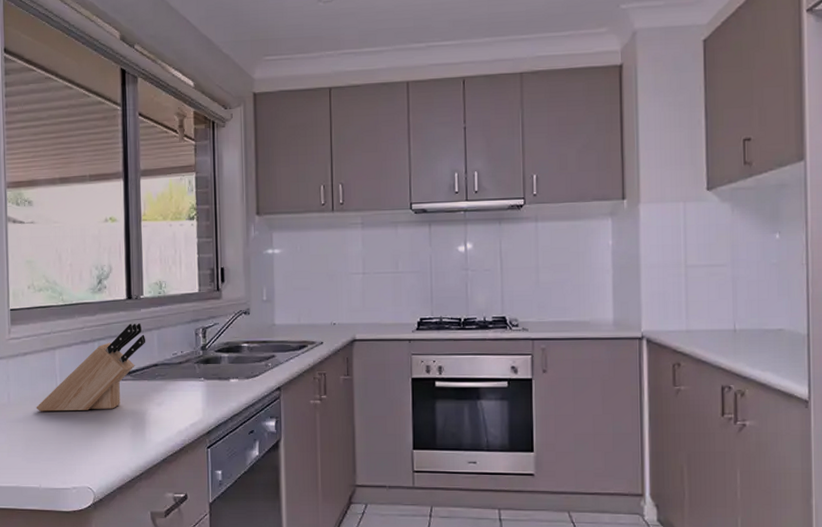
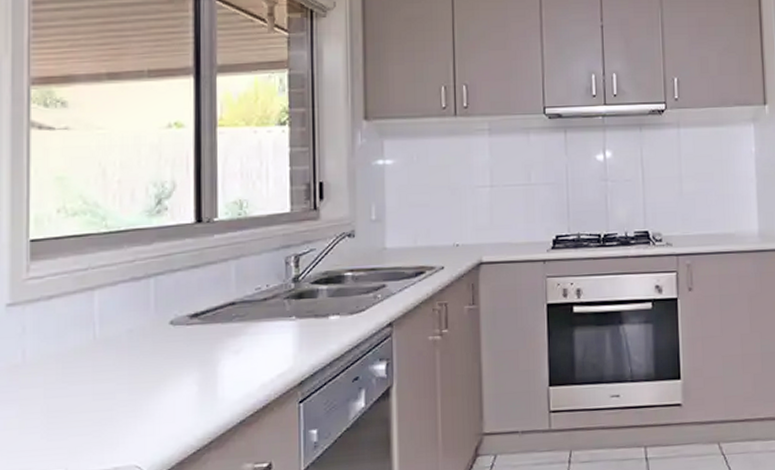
knife block: present [36,323,146,412] -> none [63,252,220,372]

